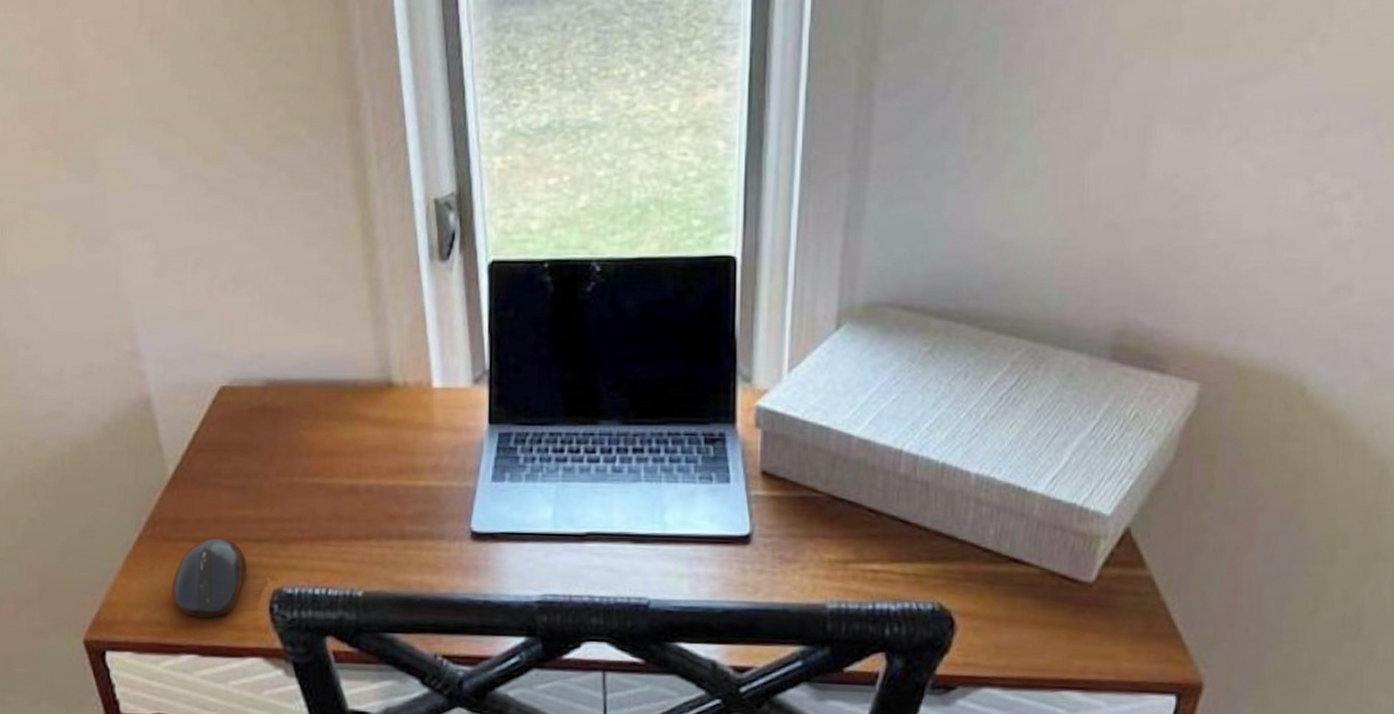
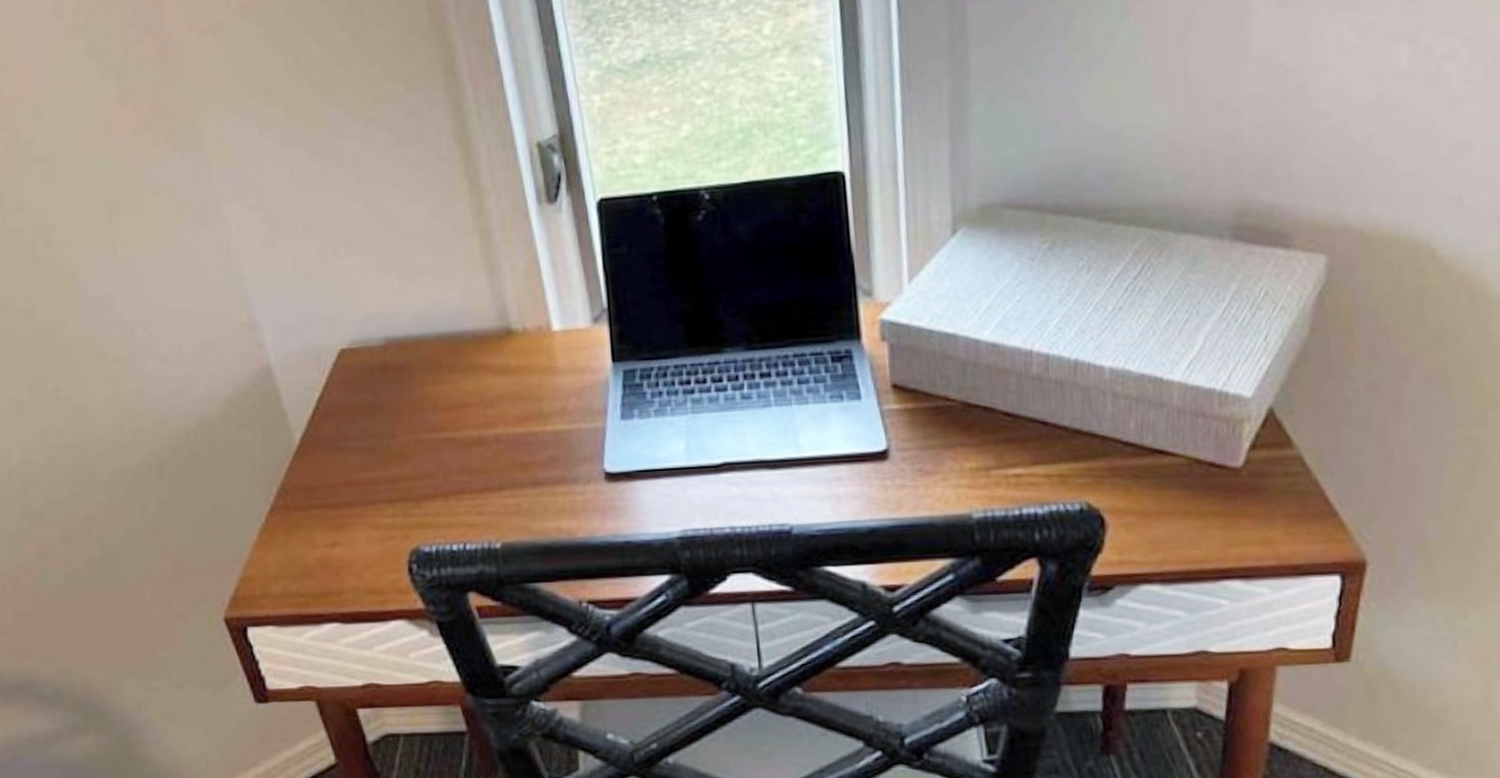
computer mouse: present [171,537,248,618] -> none [308,501,383,585]

